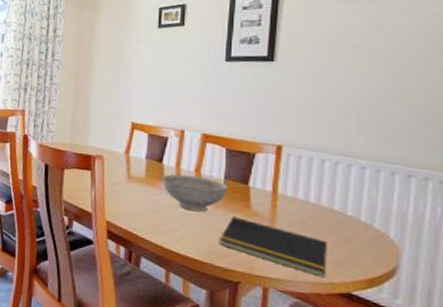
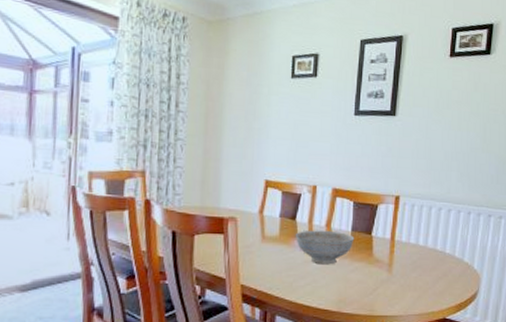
notepad: present [219,217,328,278] -> none [346,266,431,309]

